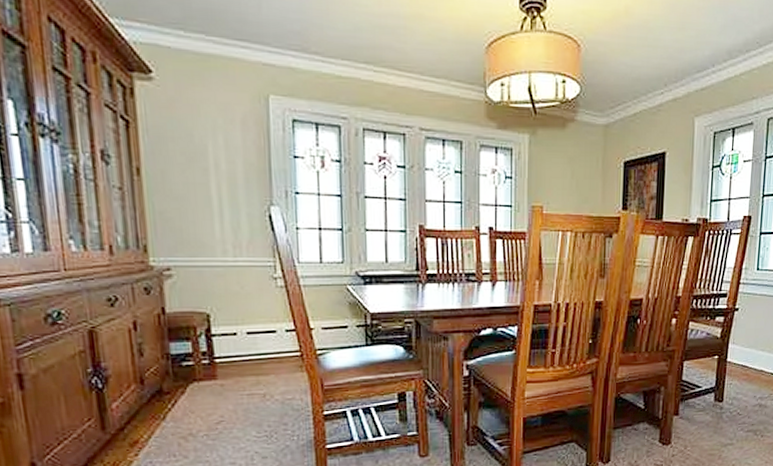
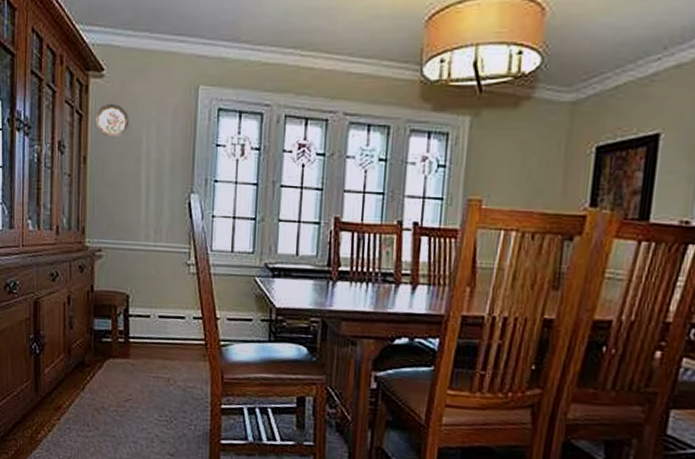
decorative plate: none [147,109,190,148] -> present [96,103,129,138]

